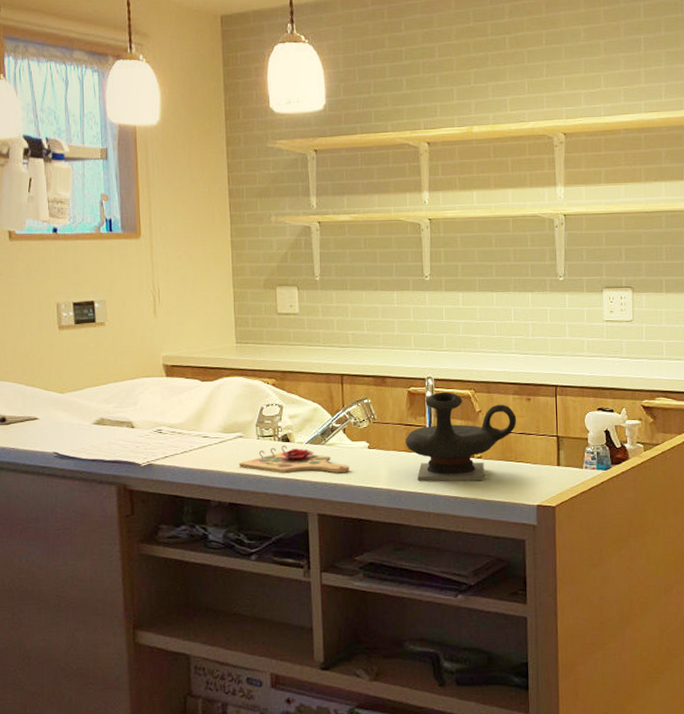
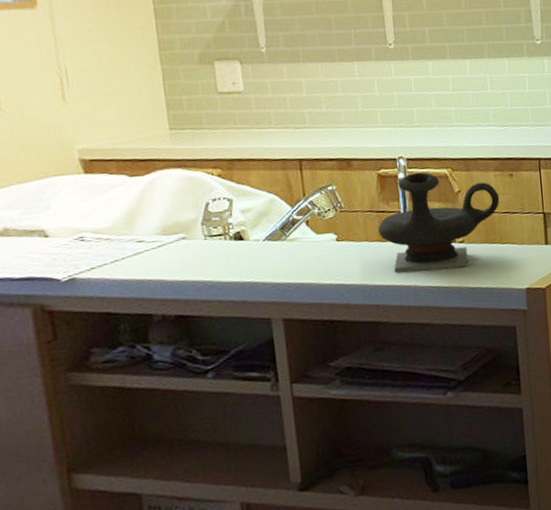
cutting board: present [239,445,350,473] -> none [184,244,317,277]

